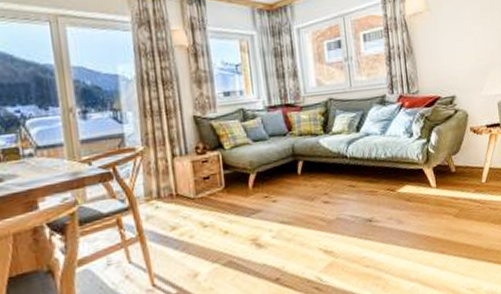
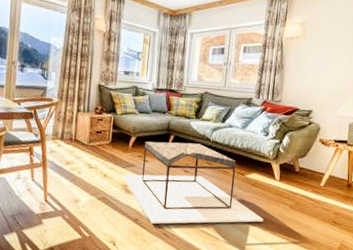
coffee table: none [249,161,429,279] -> present [123,139,264,224]

